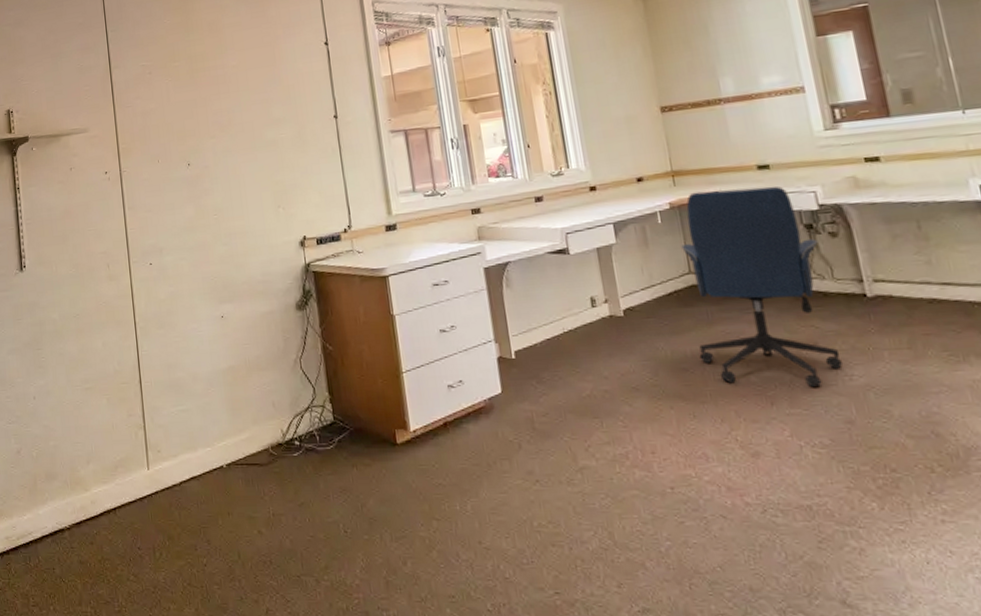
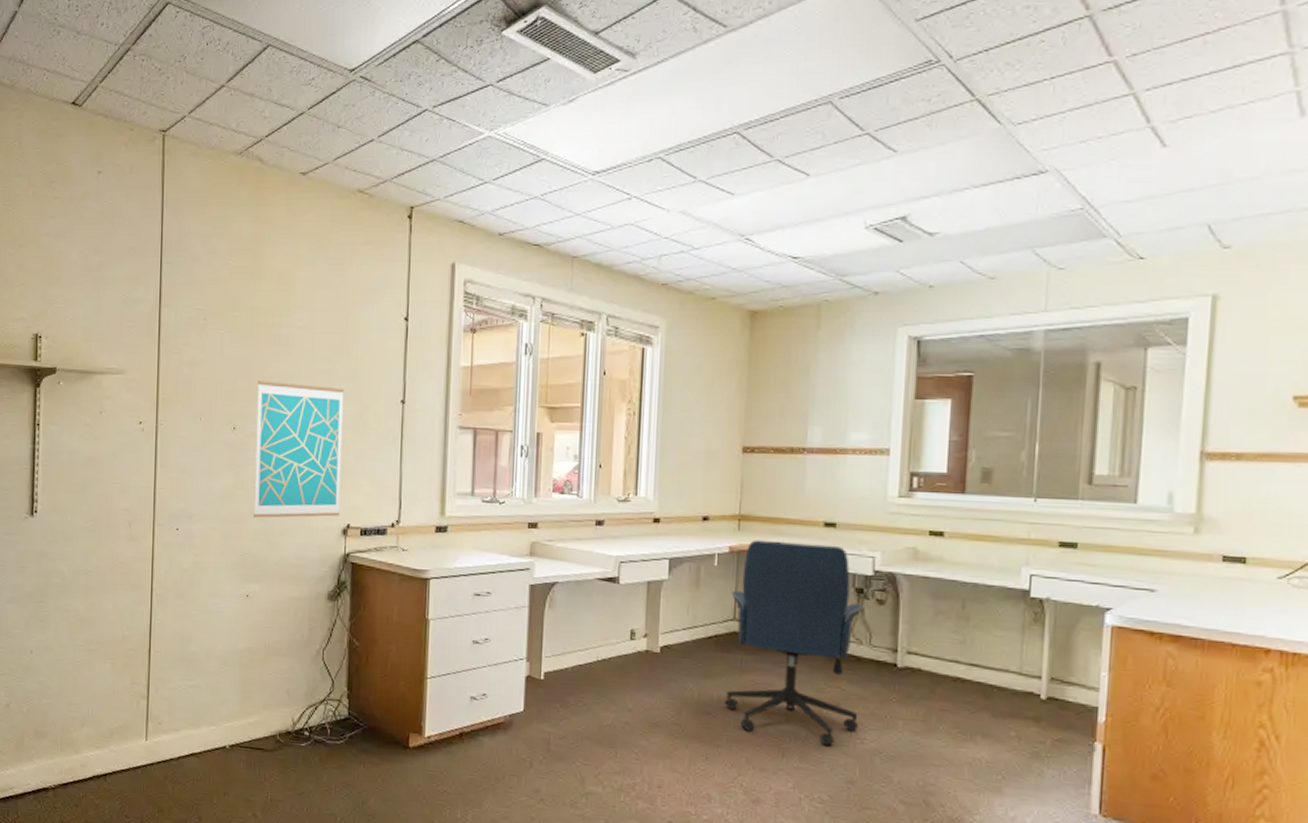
wall art: none [204,113,296,243] -> present [253,380,345,518]

